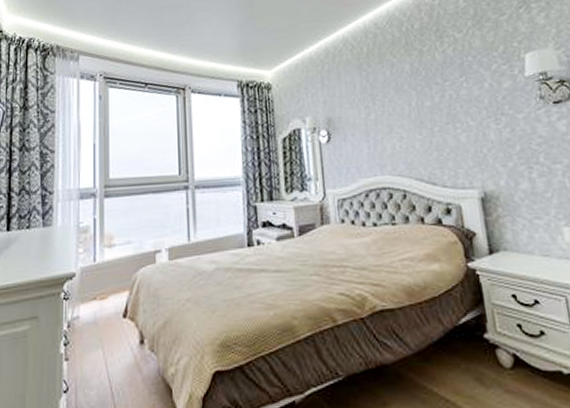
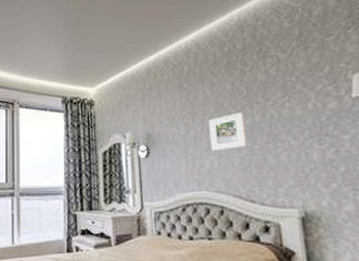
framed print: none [389,93,426,134] -> present [208,112,246,151]

